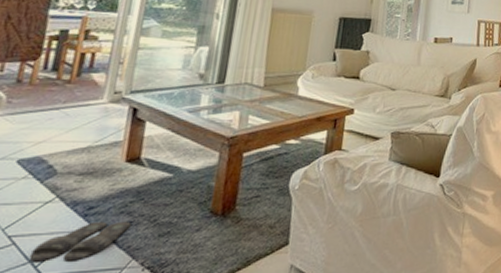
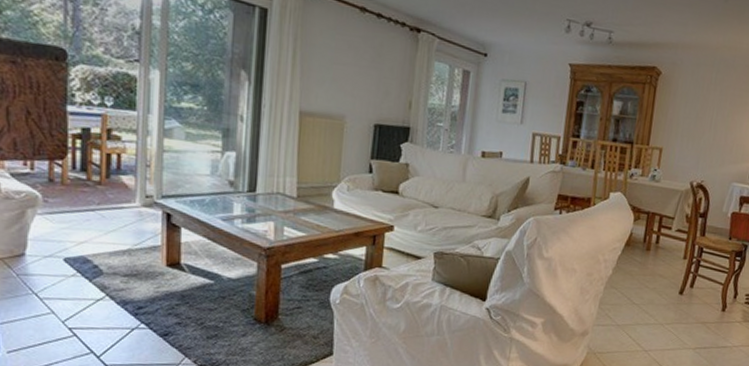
slippers: present [29,221,131,262] -> none [91,320,180,355]

